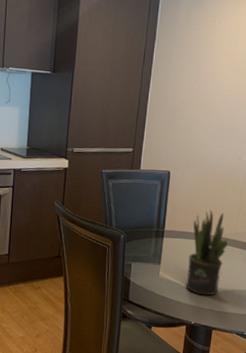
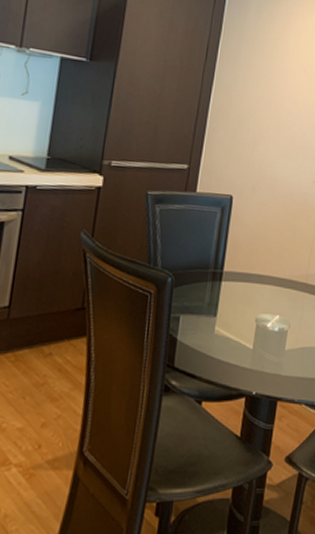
potted plant: present [186,209,229,296] -> none [247,245,299,356]

